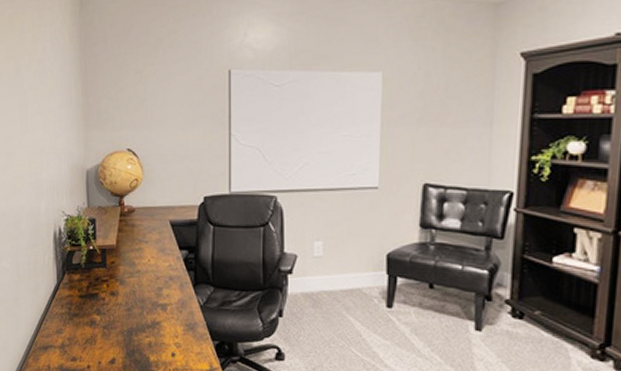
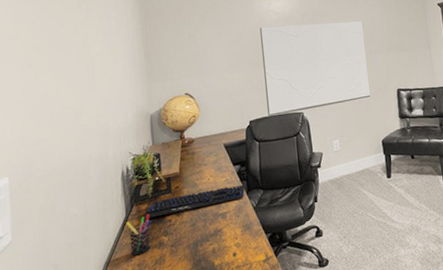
pen holder: none [57,285,83,329] -> present [126,213,151,256]
keyboard: none [75,272,193,292] -> present [143,184,246,219]

